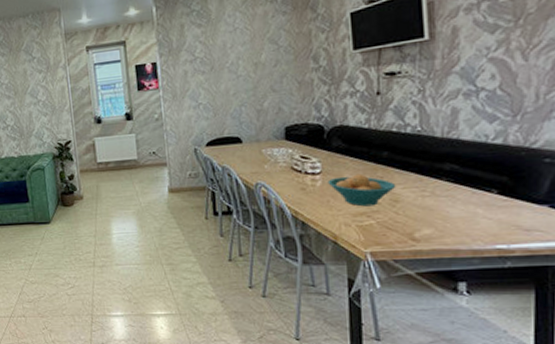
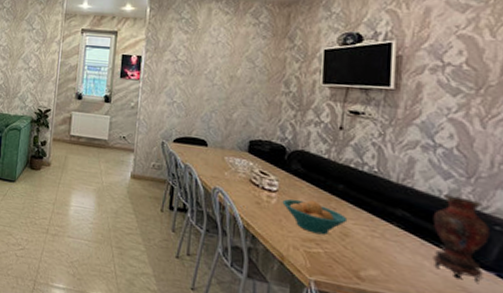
vase: none [482,137,540,219] -> present [433,194,490,282]

